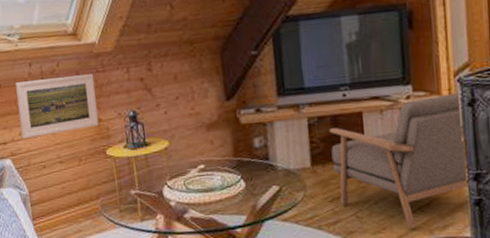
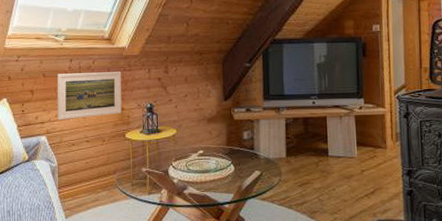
armchair: present [329,93,467,229] -> none [301,107,402,212]

